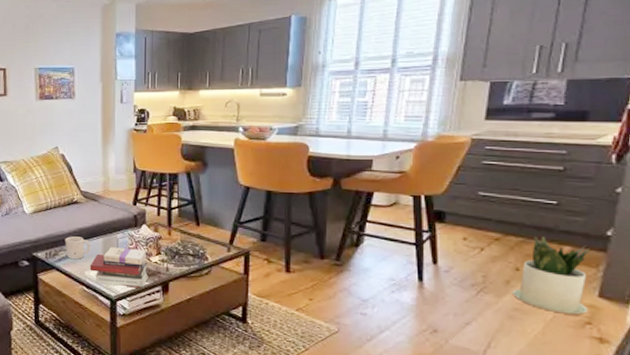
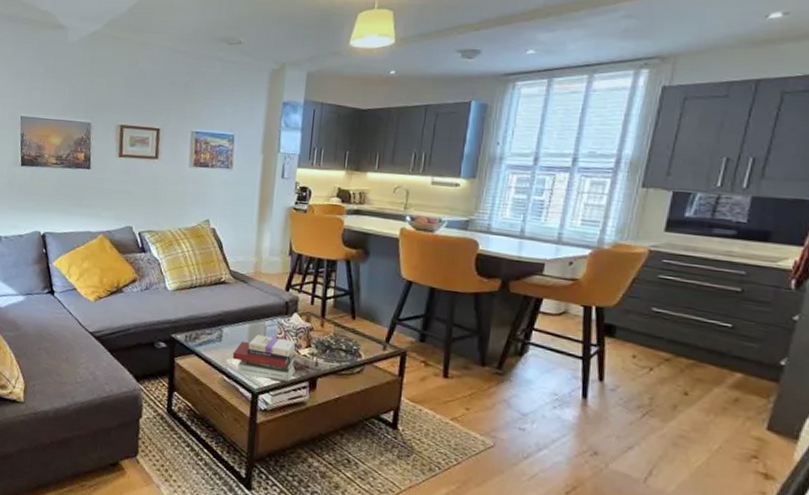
mug: present [65,236,90,260] -> none [207,319,235,346]
planter: present [512,236,590,315] -> none [679,359,762,448]

